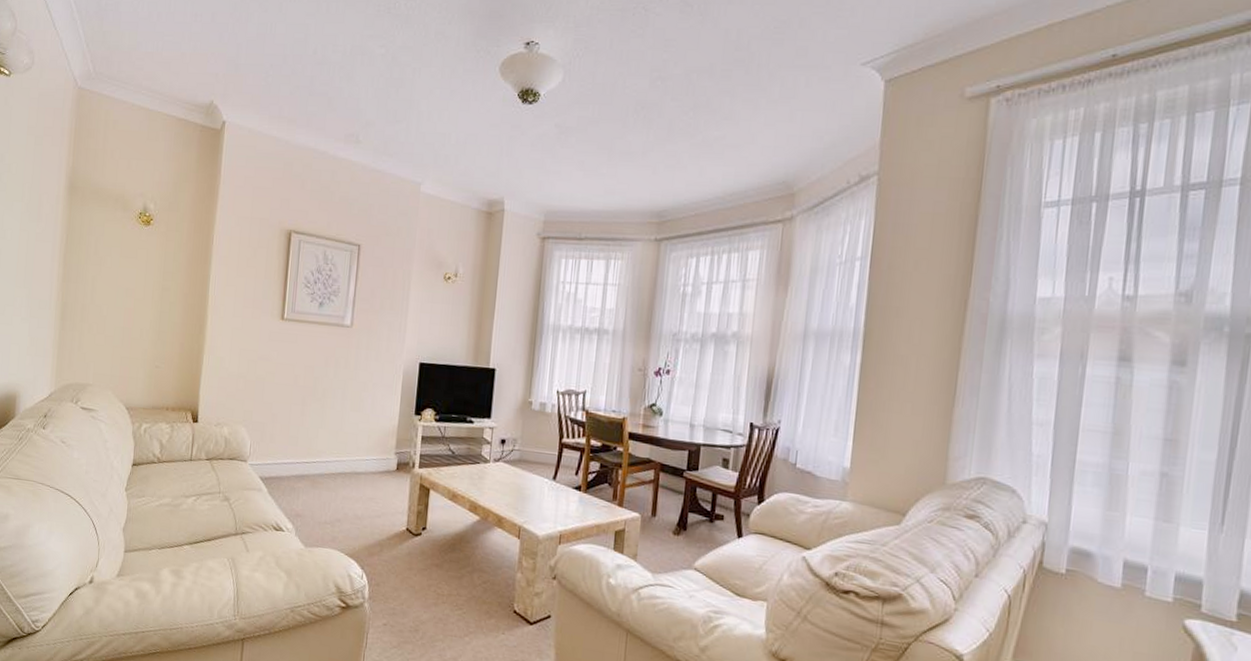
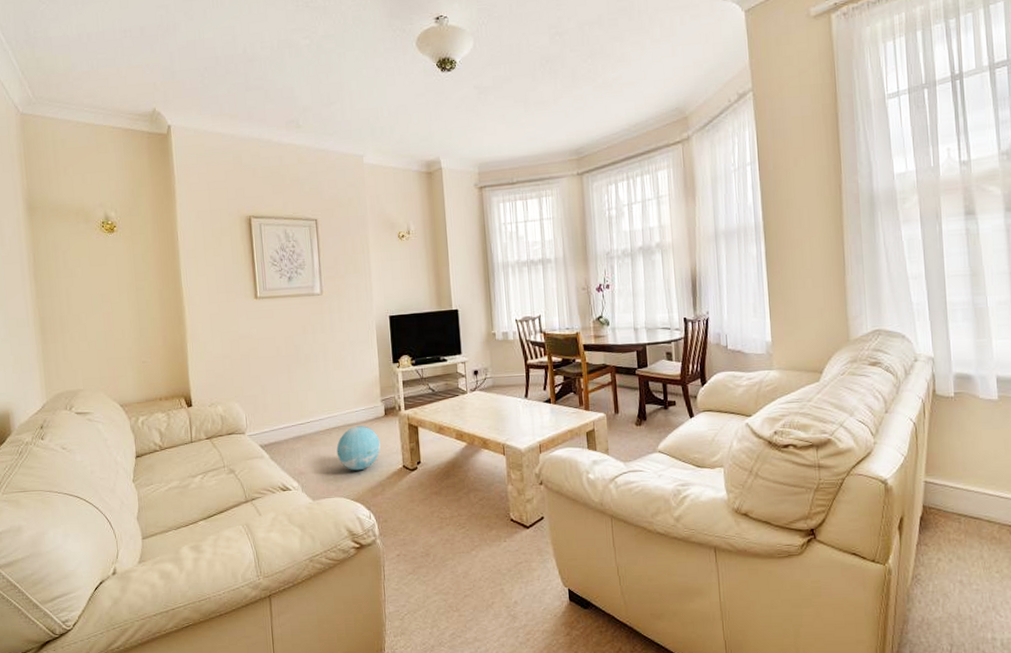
decorative ball: none [338,475,387,525] -> present [336,426,381,471]

